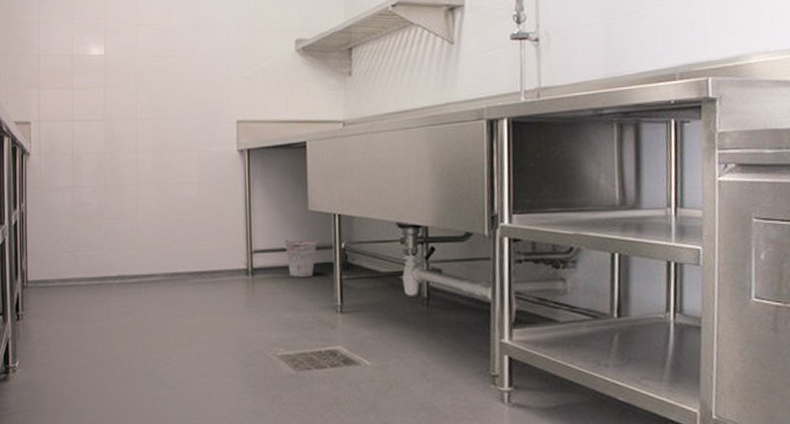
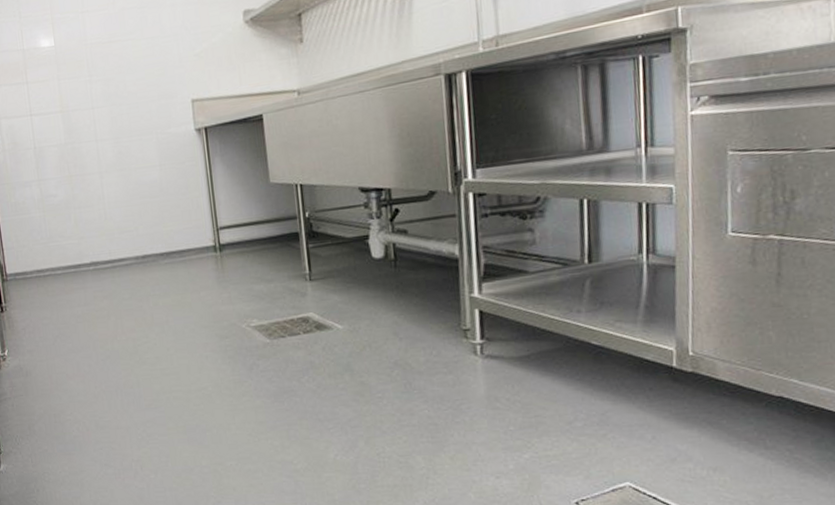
bucket: present [282,239,318,277] -> none [247,211,282,250]

